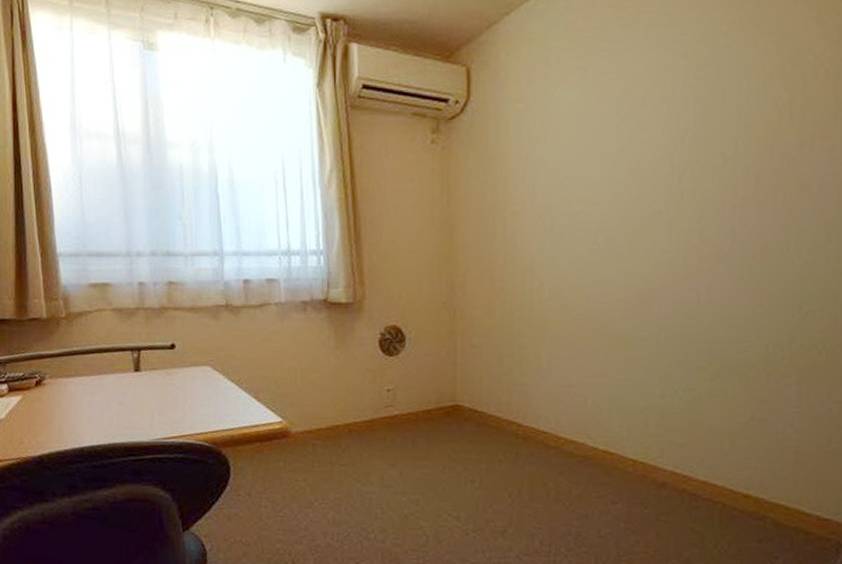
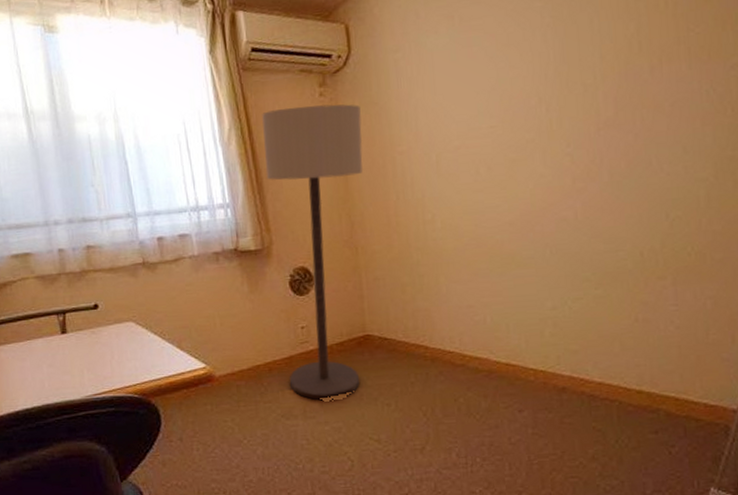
floor lamp: none [365,152,474,470] -> present [262,104,363,401]

